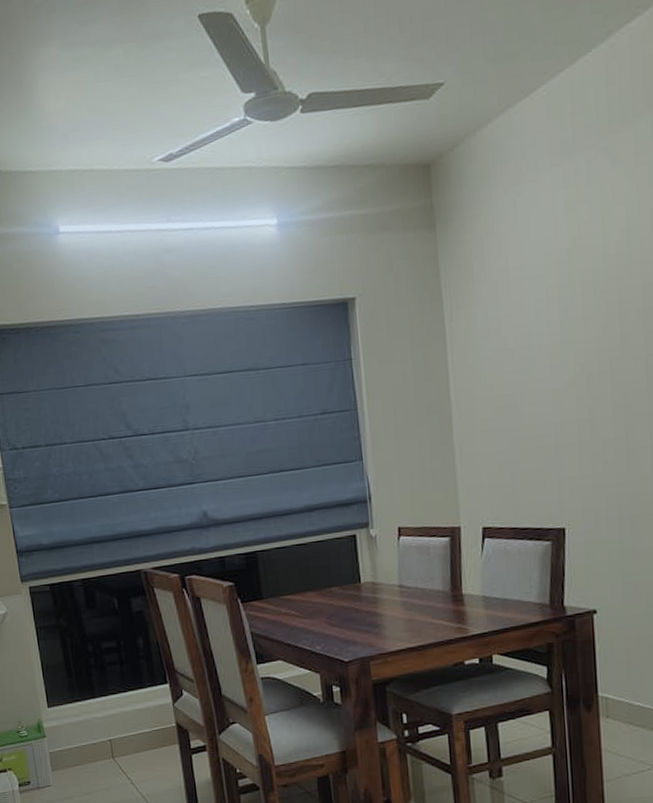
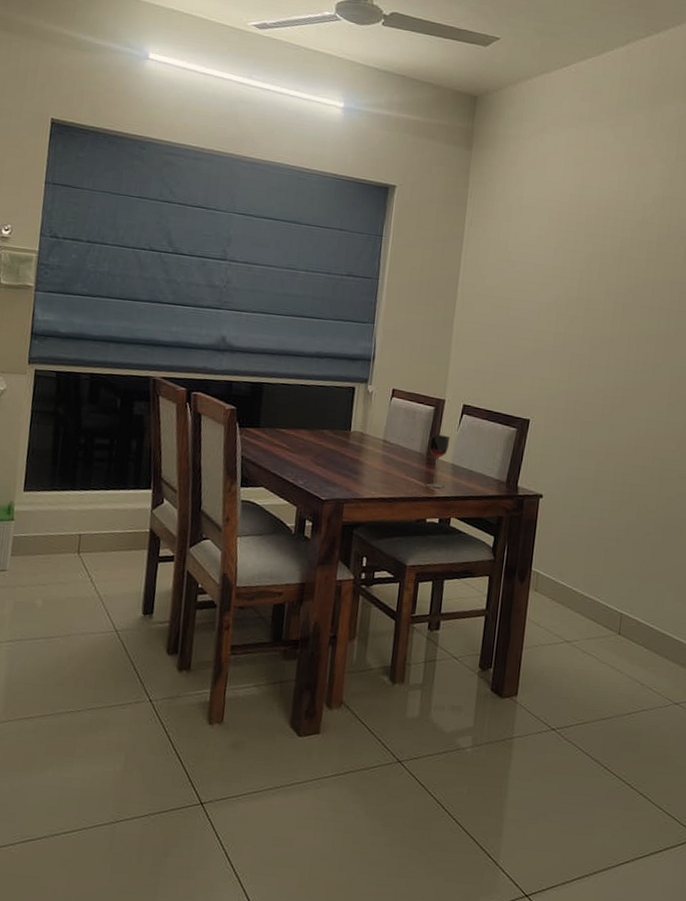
wineglass: none [450,566,479,627] -> present [424,434,450,489]

